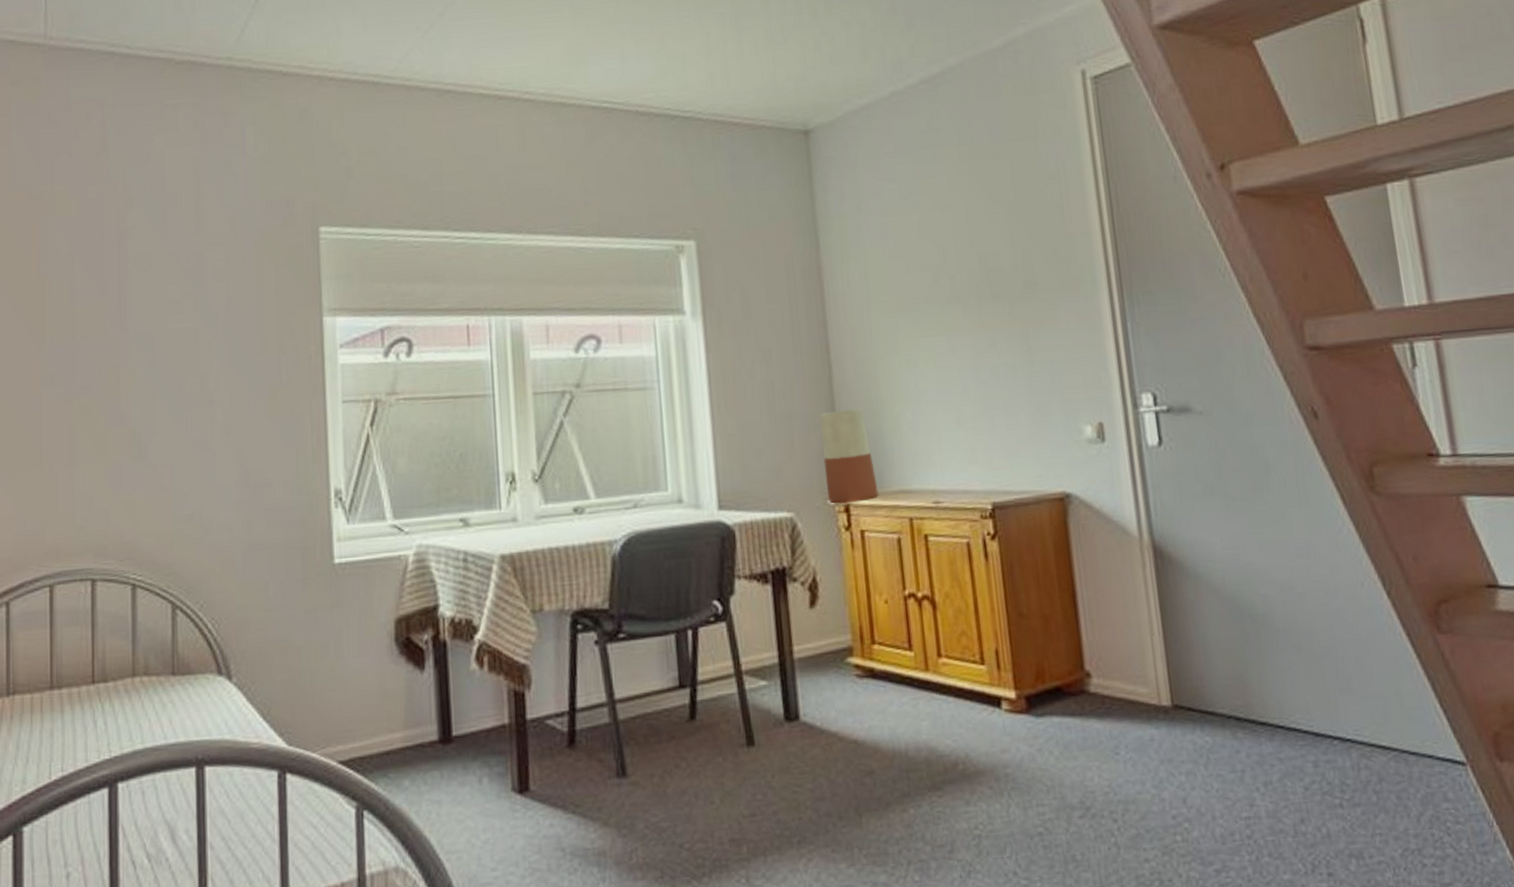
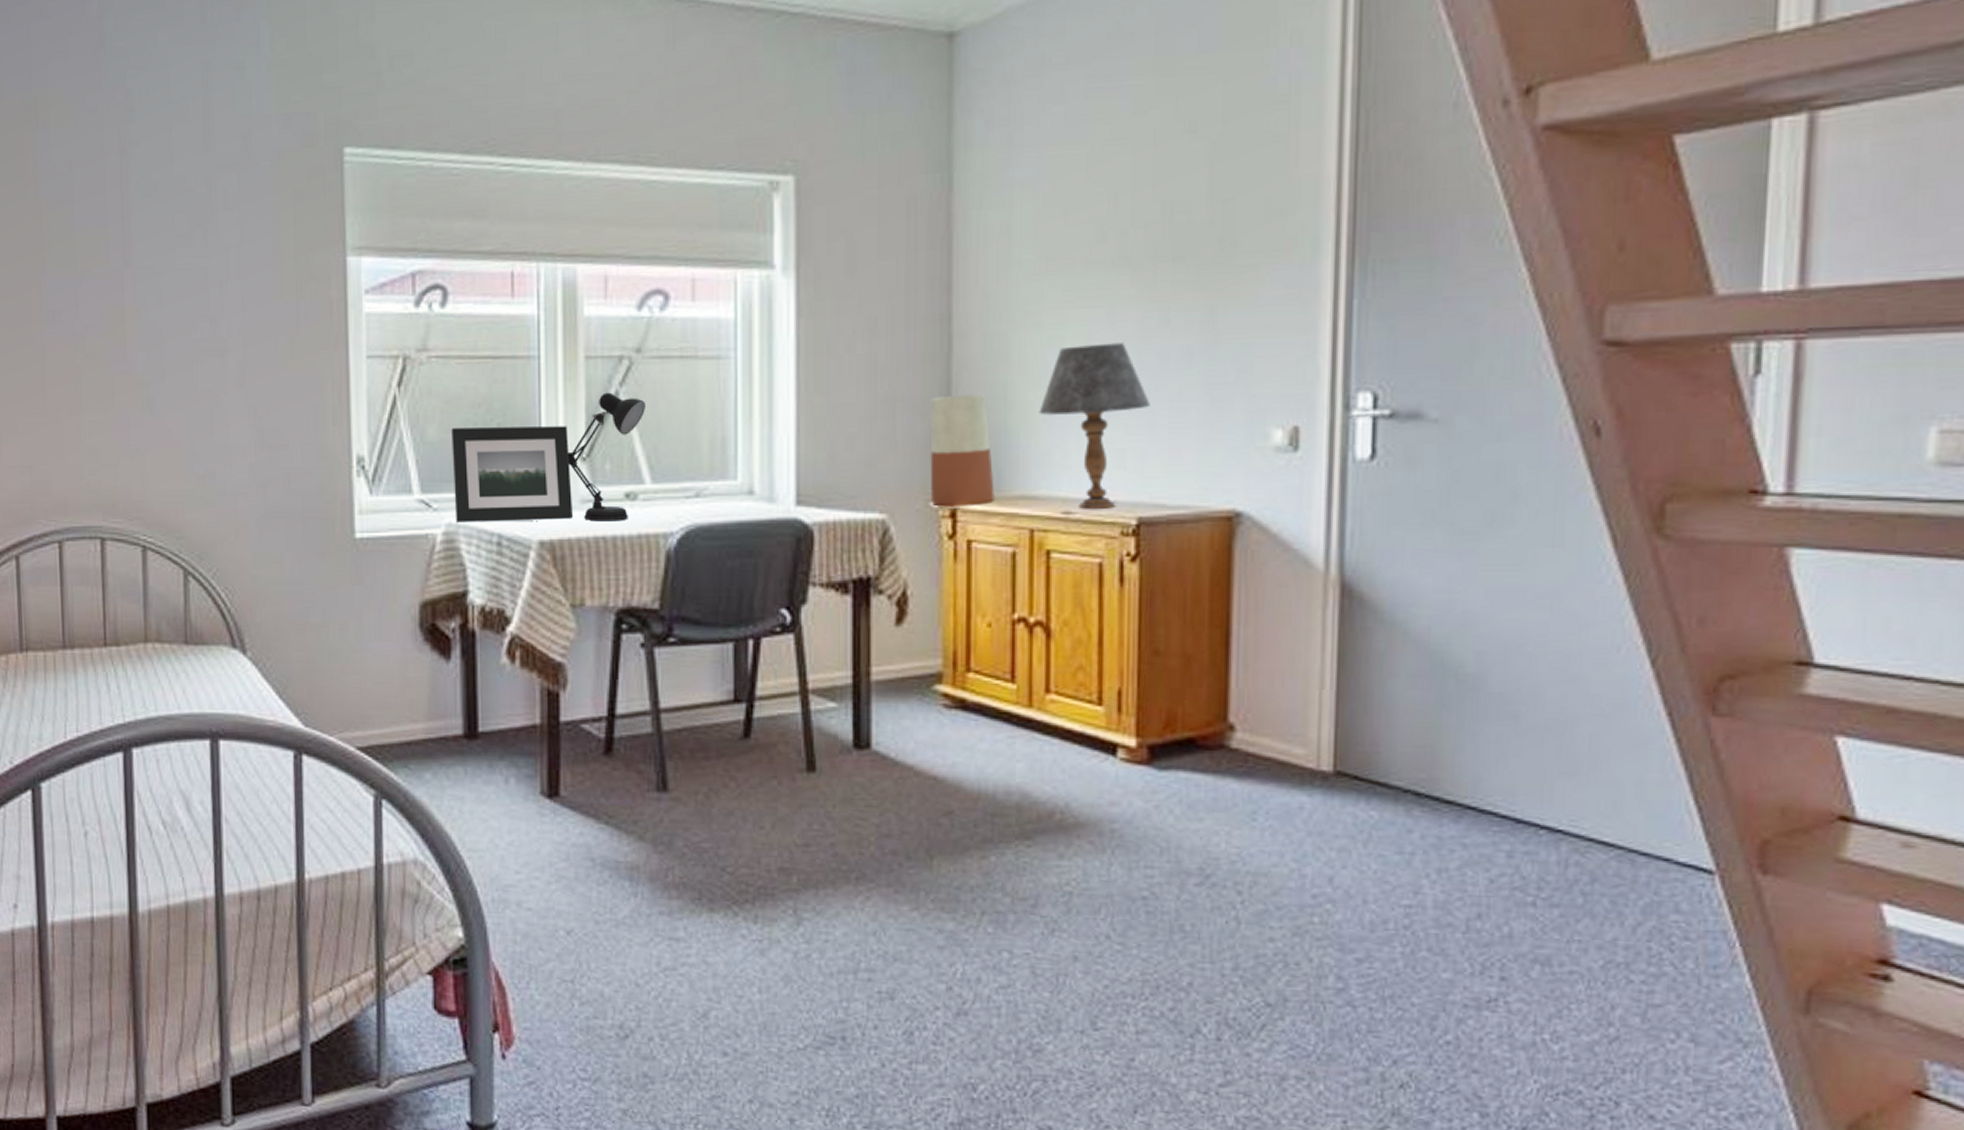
picture frame: none [419,453,530,543] -> present [451,426,574,523]
desk lamp: none [522,422,587,535] -> present [567,392,645,522]
table lamp: none [905,363,990,500] -> present [1038,343,1150,510]

